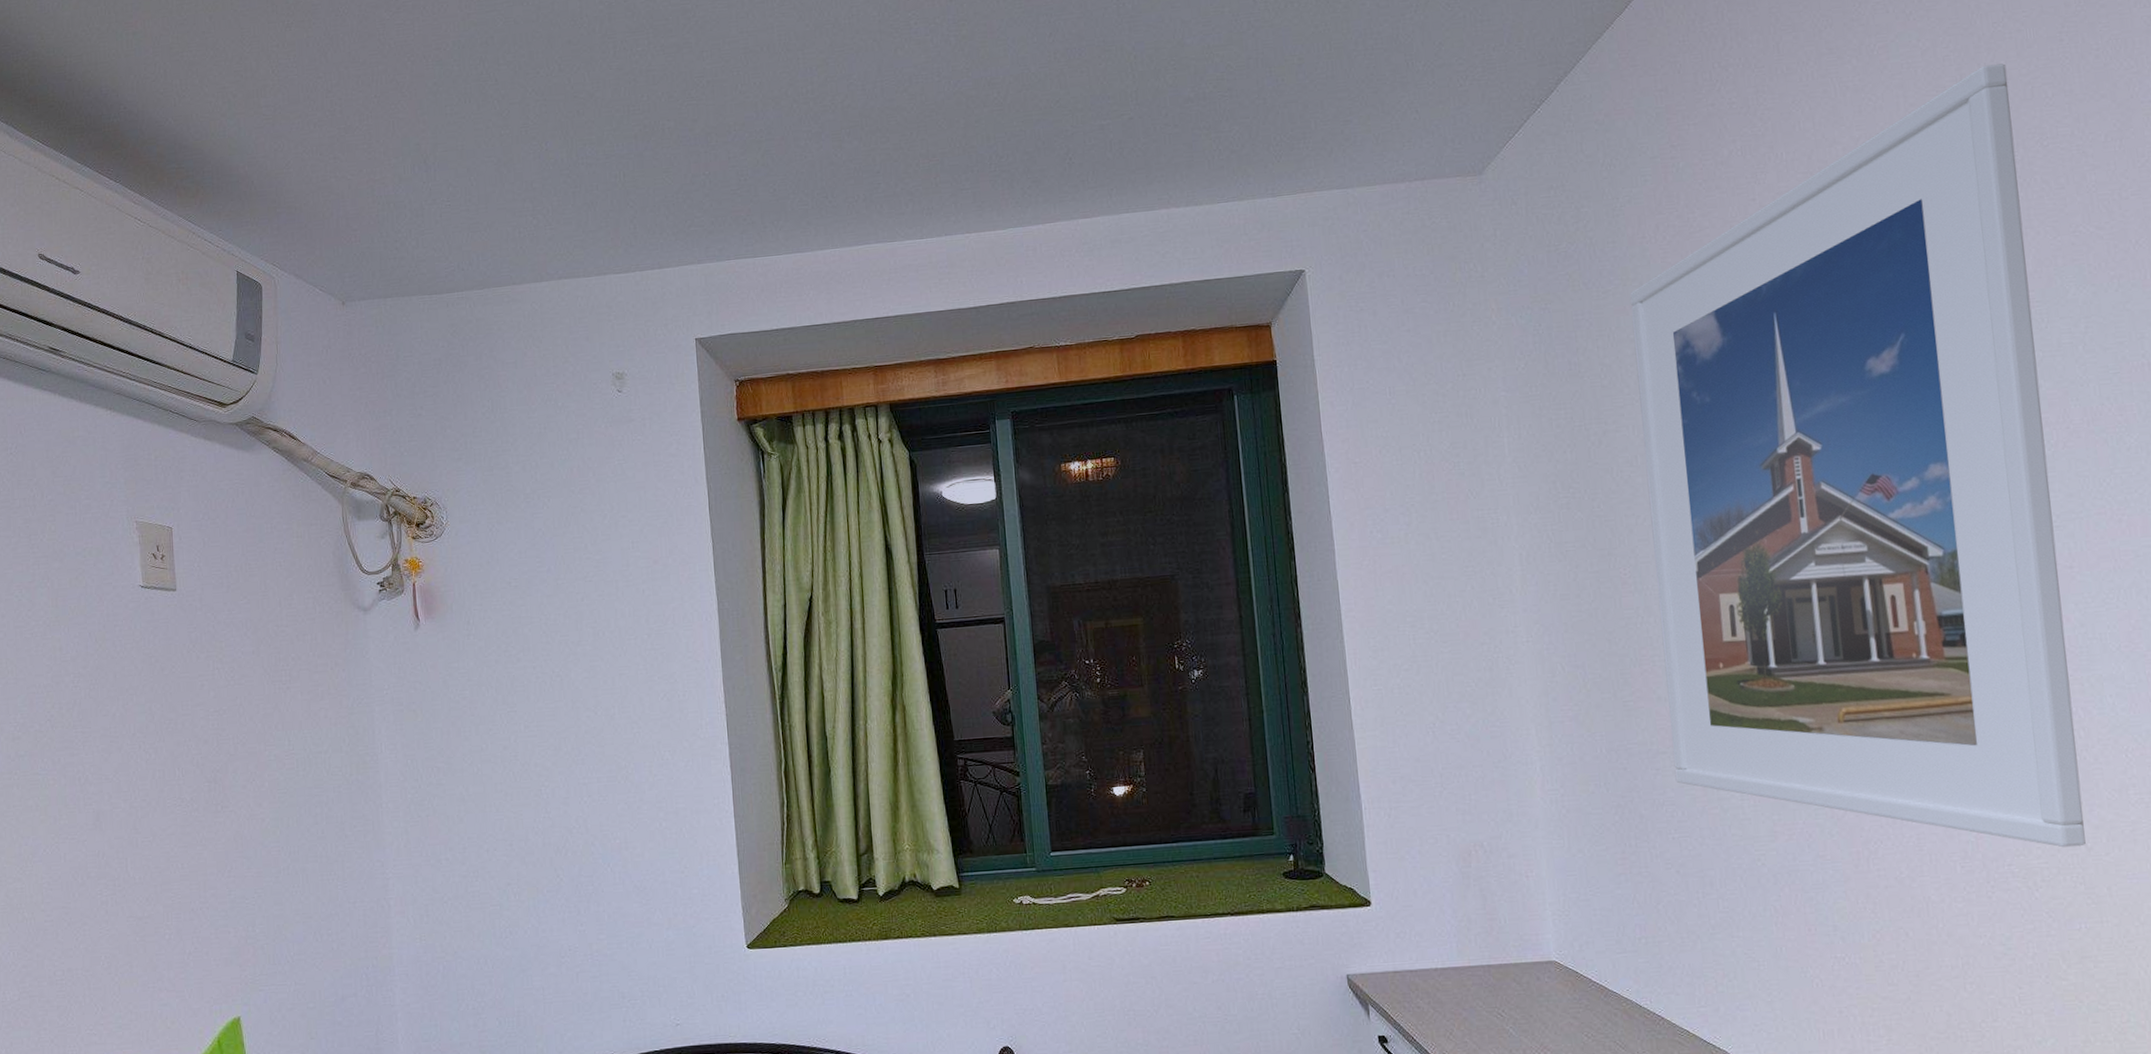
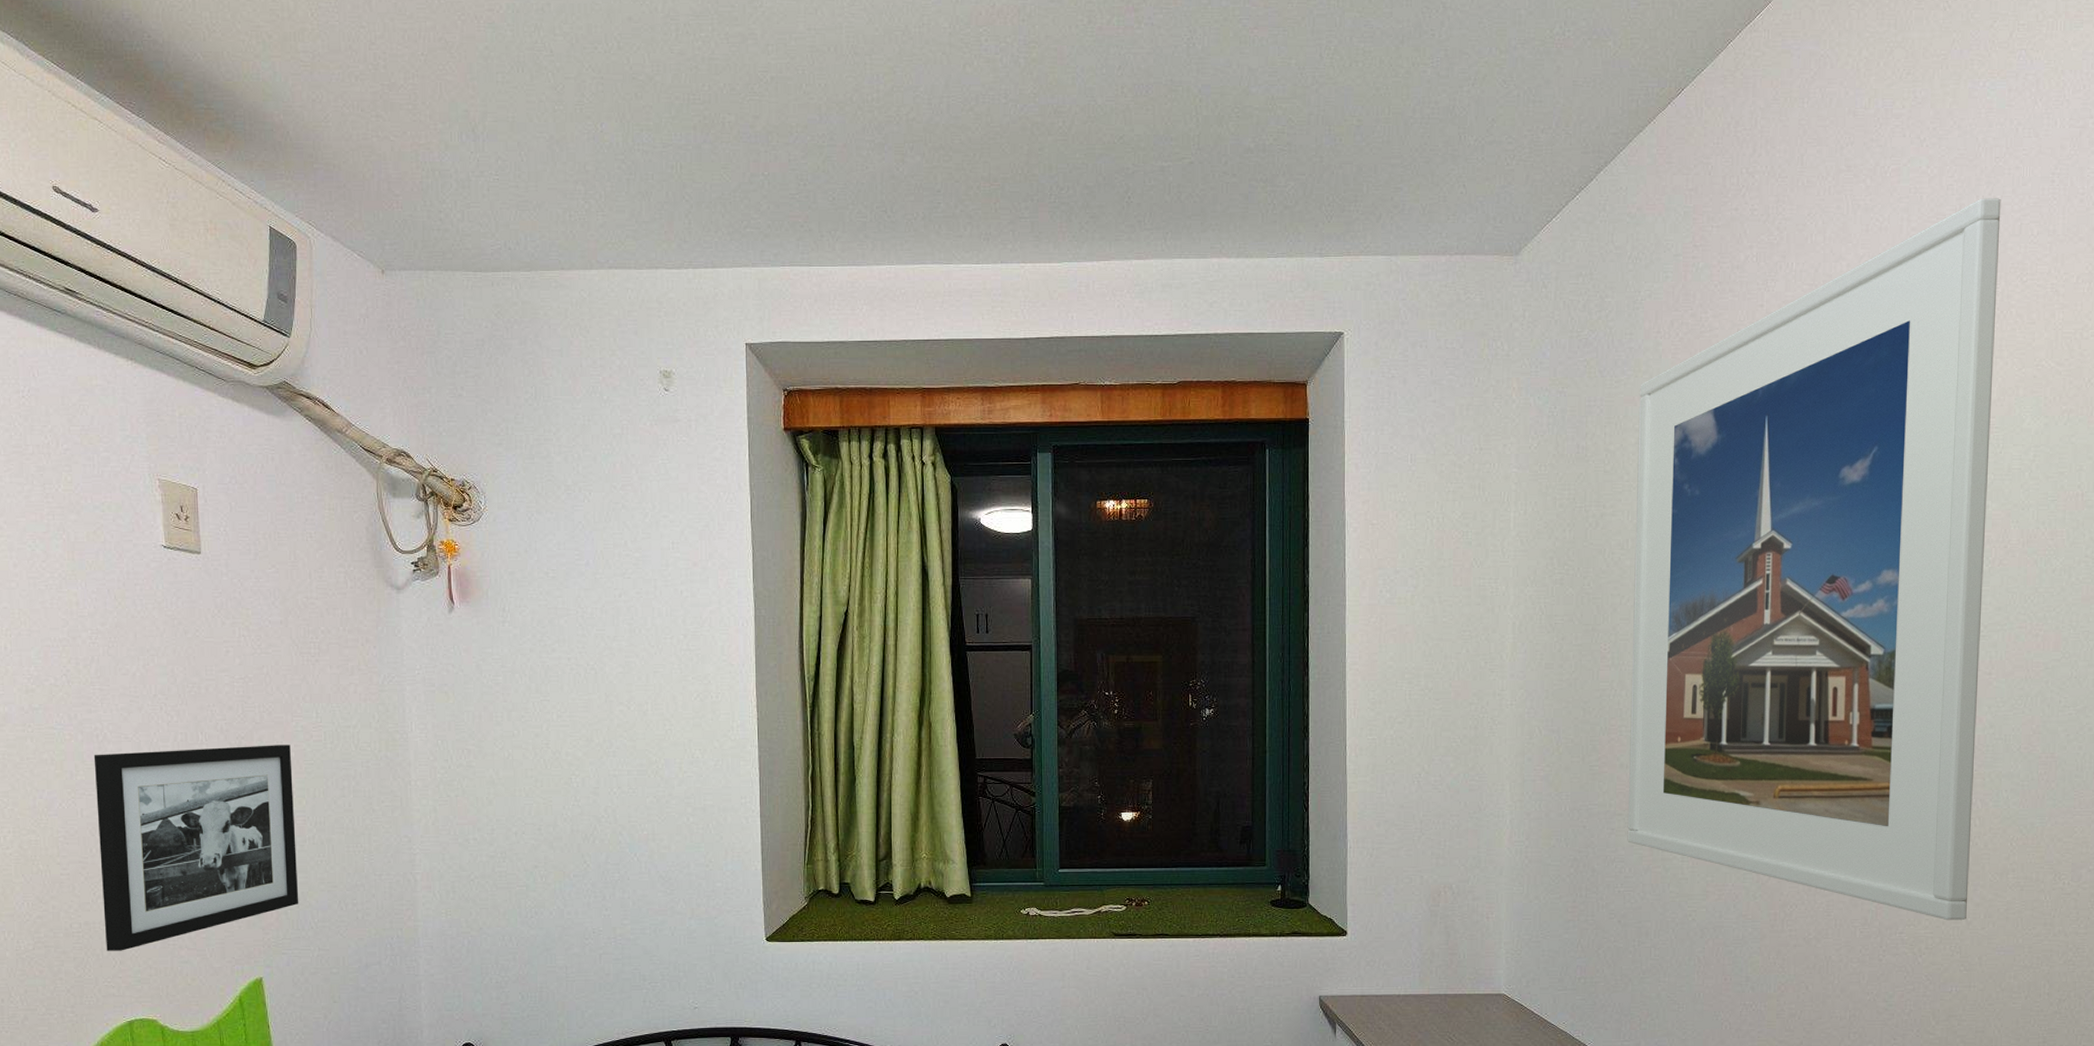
picture frame: none [76,775,275,998] -> present [93,745,299,951]

